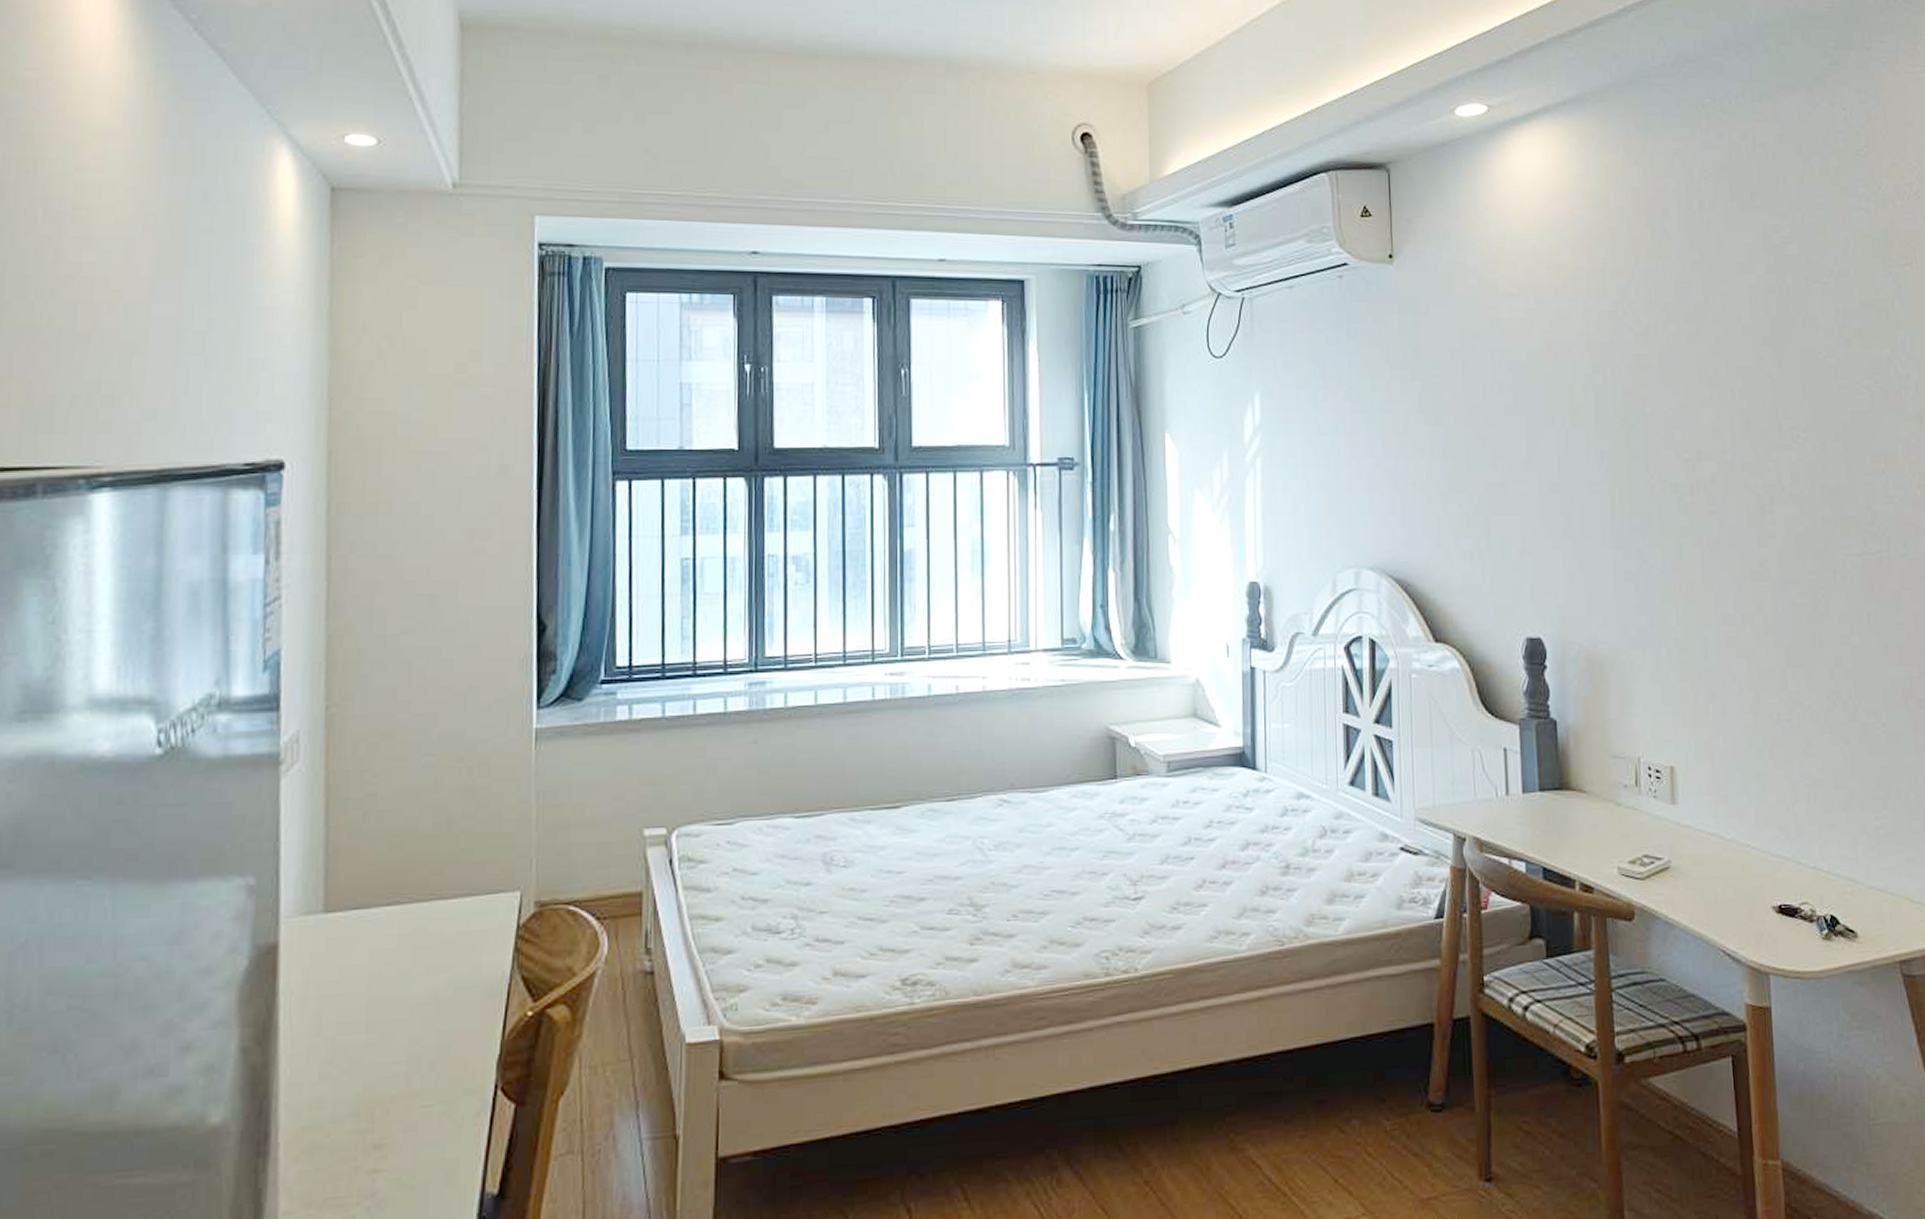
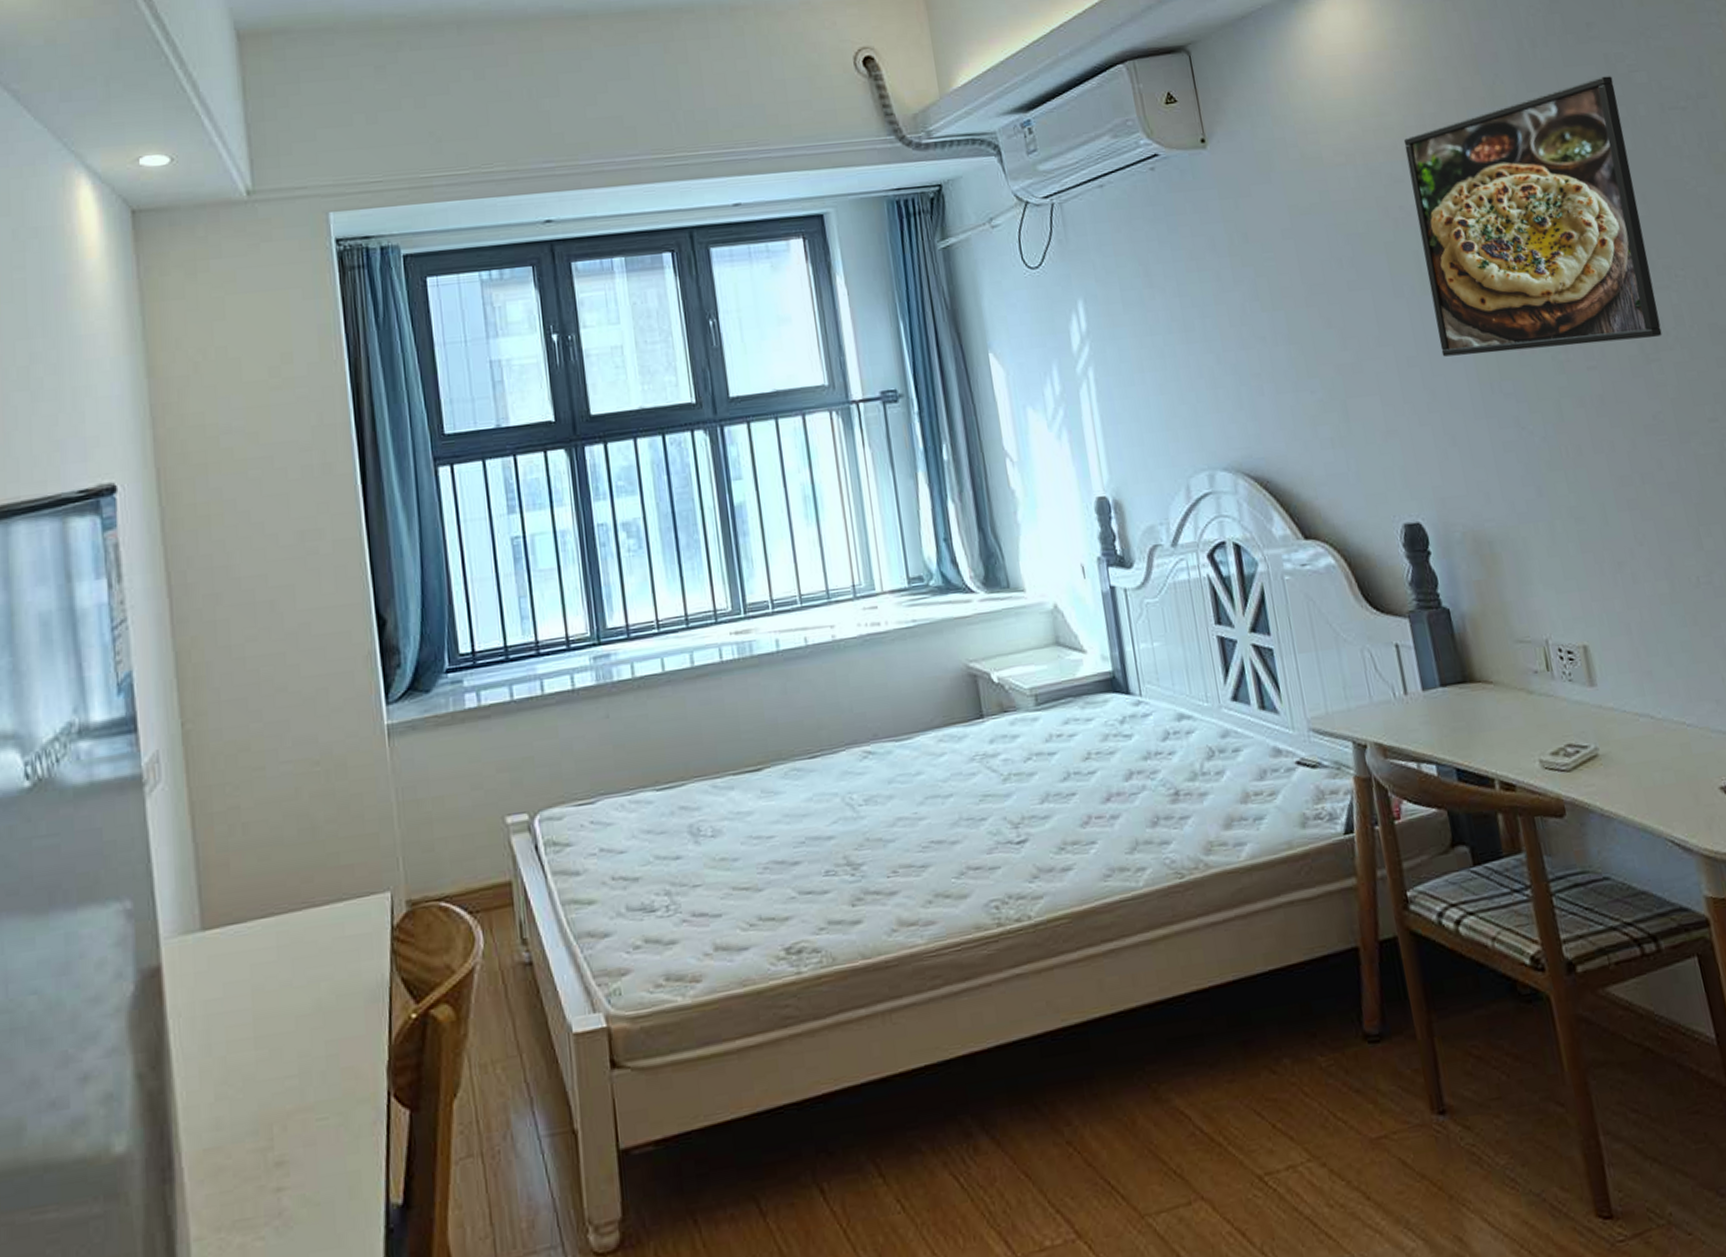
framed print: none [1573,244,1779,490] -> present [1403,76,1663,357]

